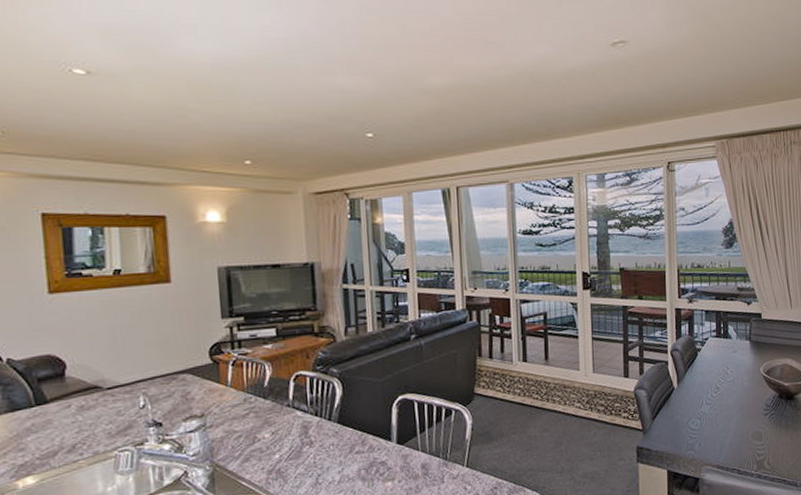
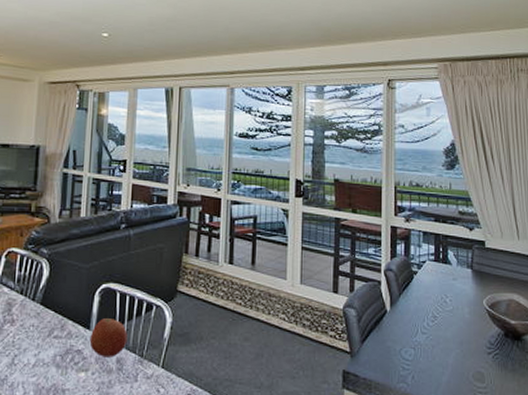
fruit: none [392,428,430,465] -> present [89,318,128,357]

